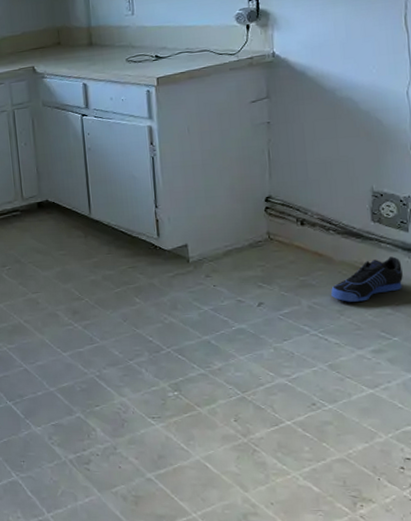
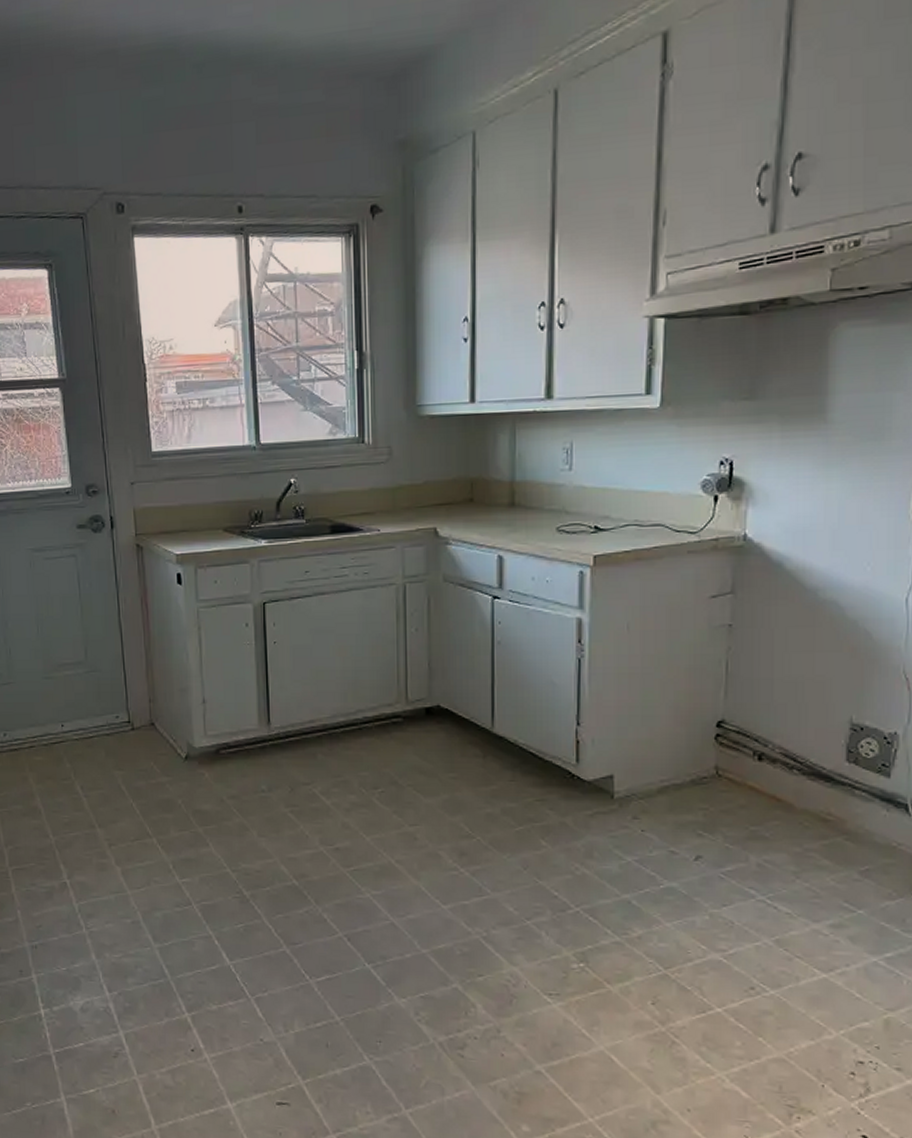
sneaker: present [331,256,403,302] -> none [788,808,878,862]

